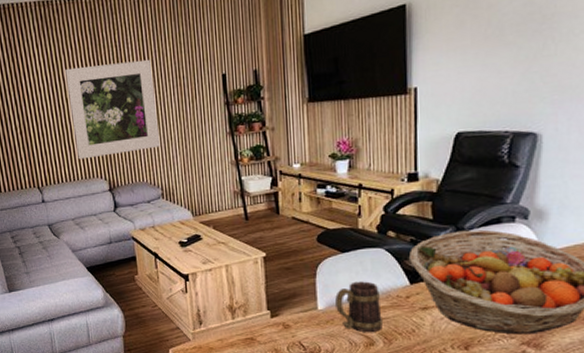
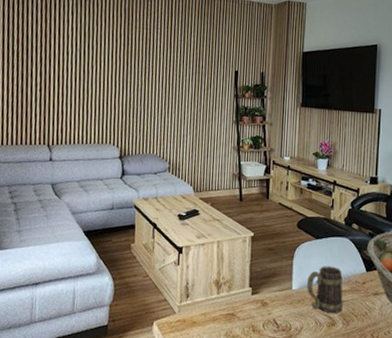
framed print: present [65,59,161,160] -> none [94,39,176,125]

